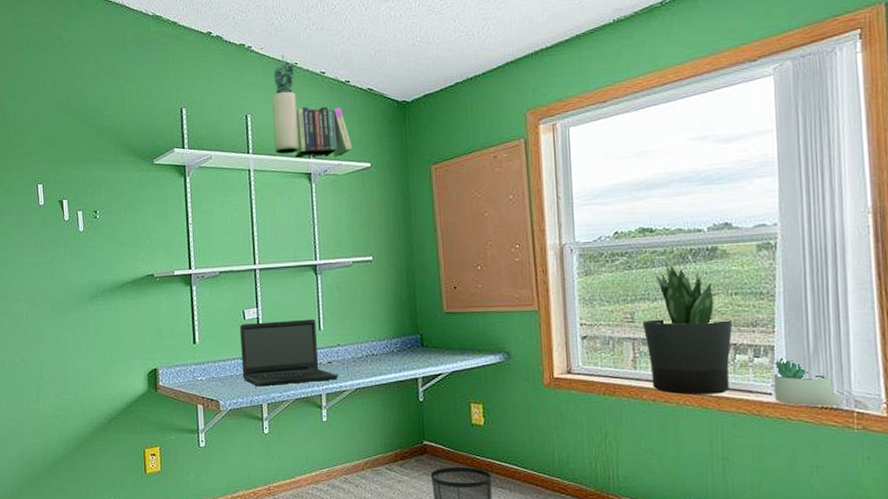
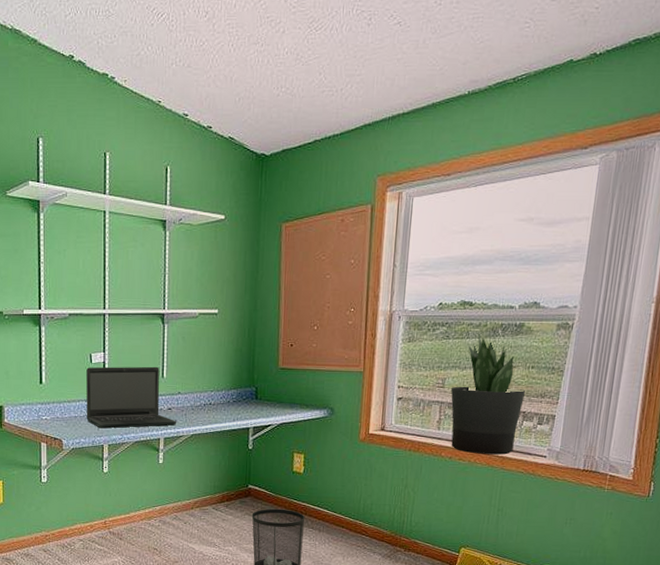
vase: present [271,55,299,155] -> none [131,90,157,198]
books: present [292,106,353,159] -> none [149,150,209,207]
succulent plant: present [773,357,841,407] -> none [547,425,600,469]

